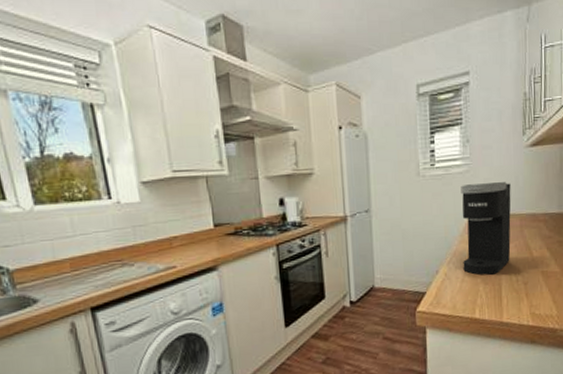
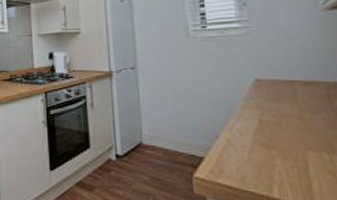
coffee maker: present [460,182,511,276] -> none [239,46,317,149]

